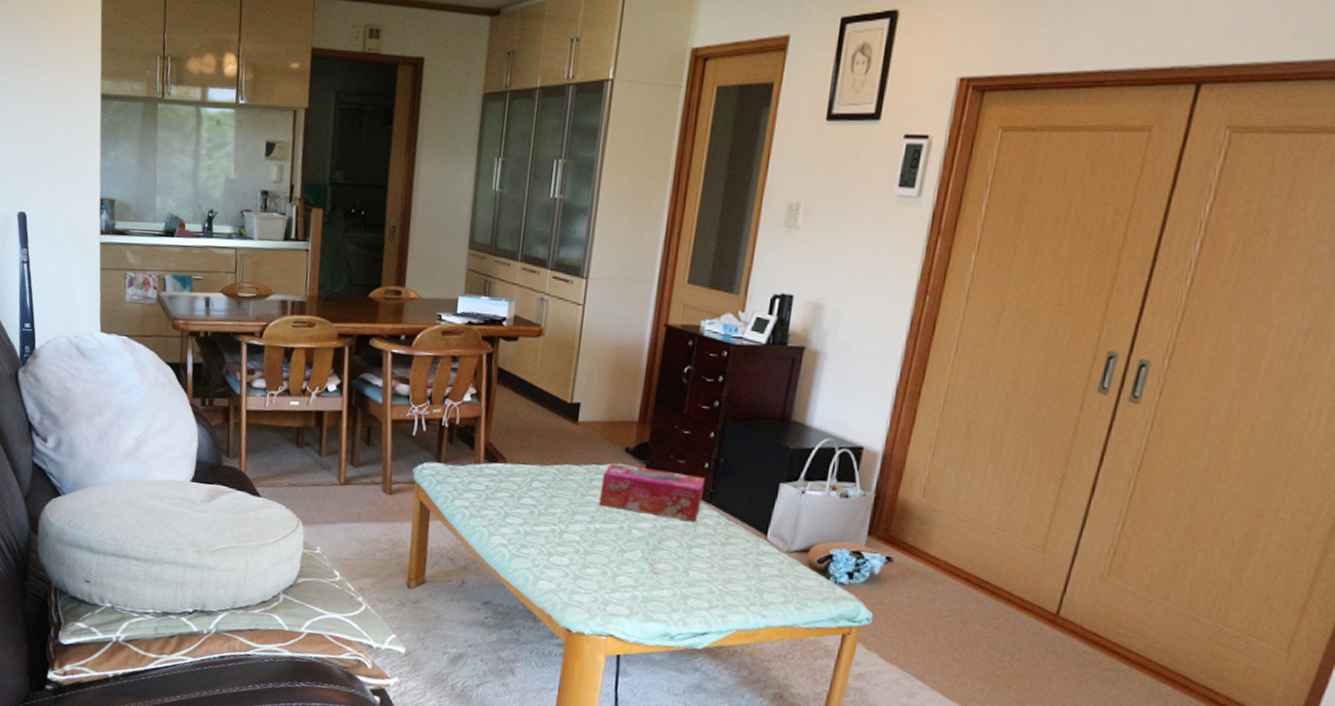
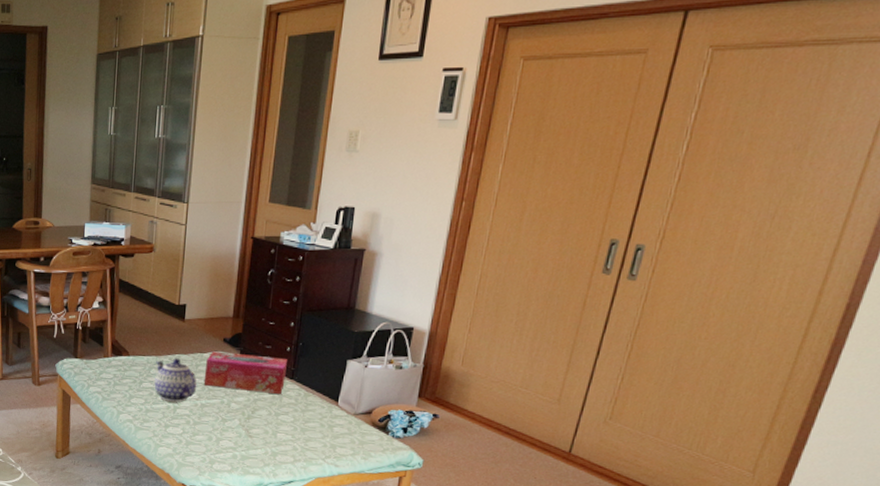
teapot: none [536,469,591,525] -> present [154,358,197,402]

